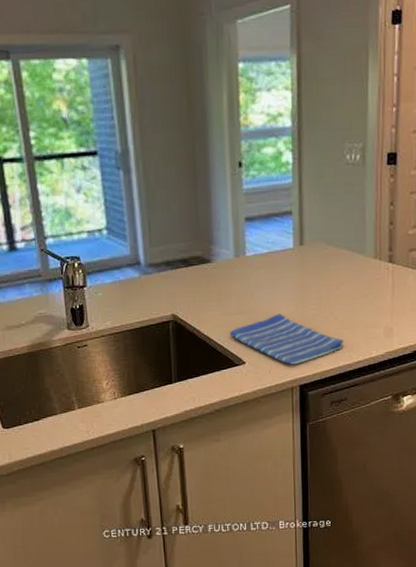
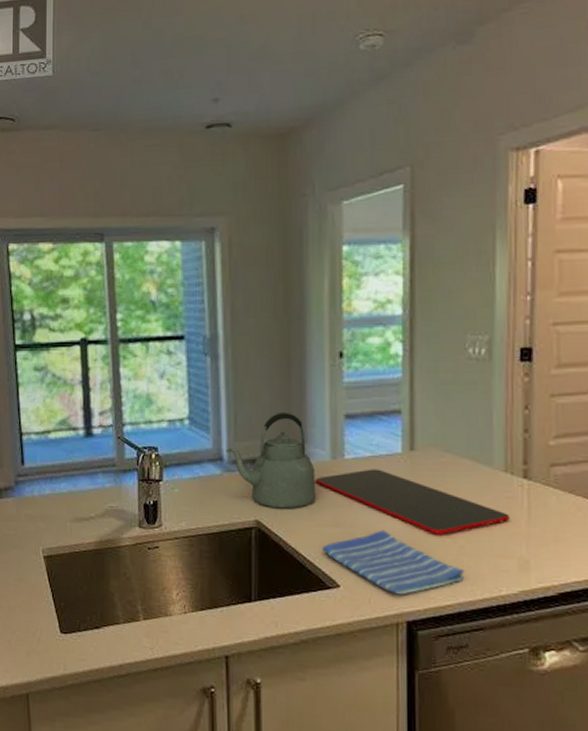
kettle: none [142,218,224,303] -> present [226,413,317,509]
cutting board: none [222,263,378,314] -> present [315,469,510,535]

